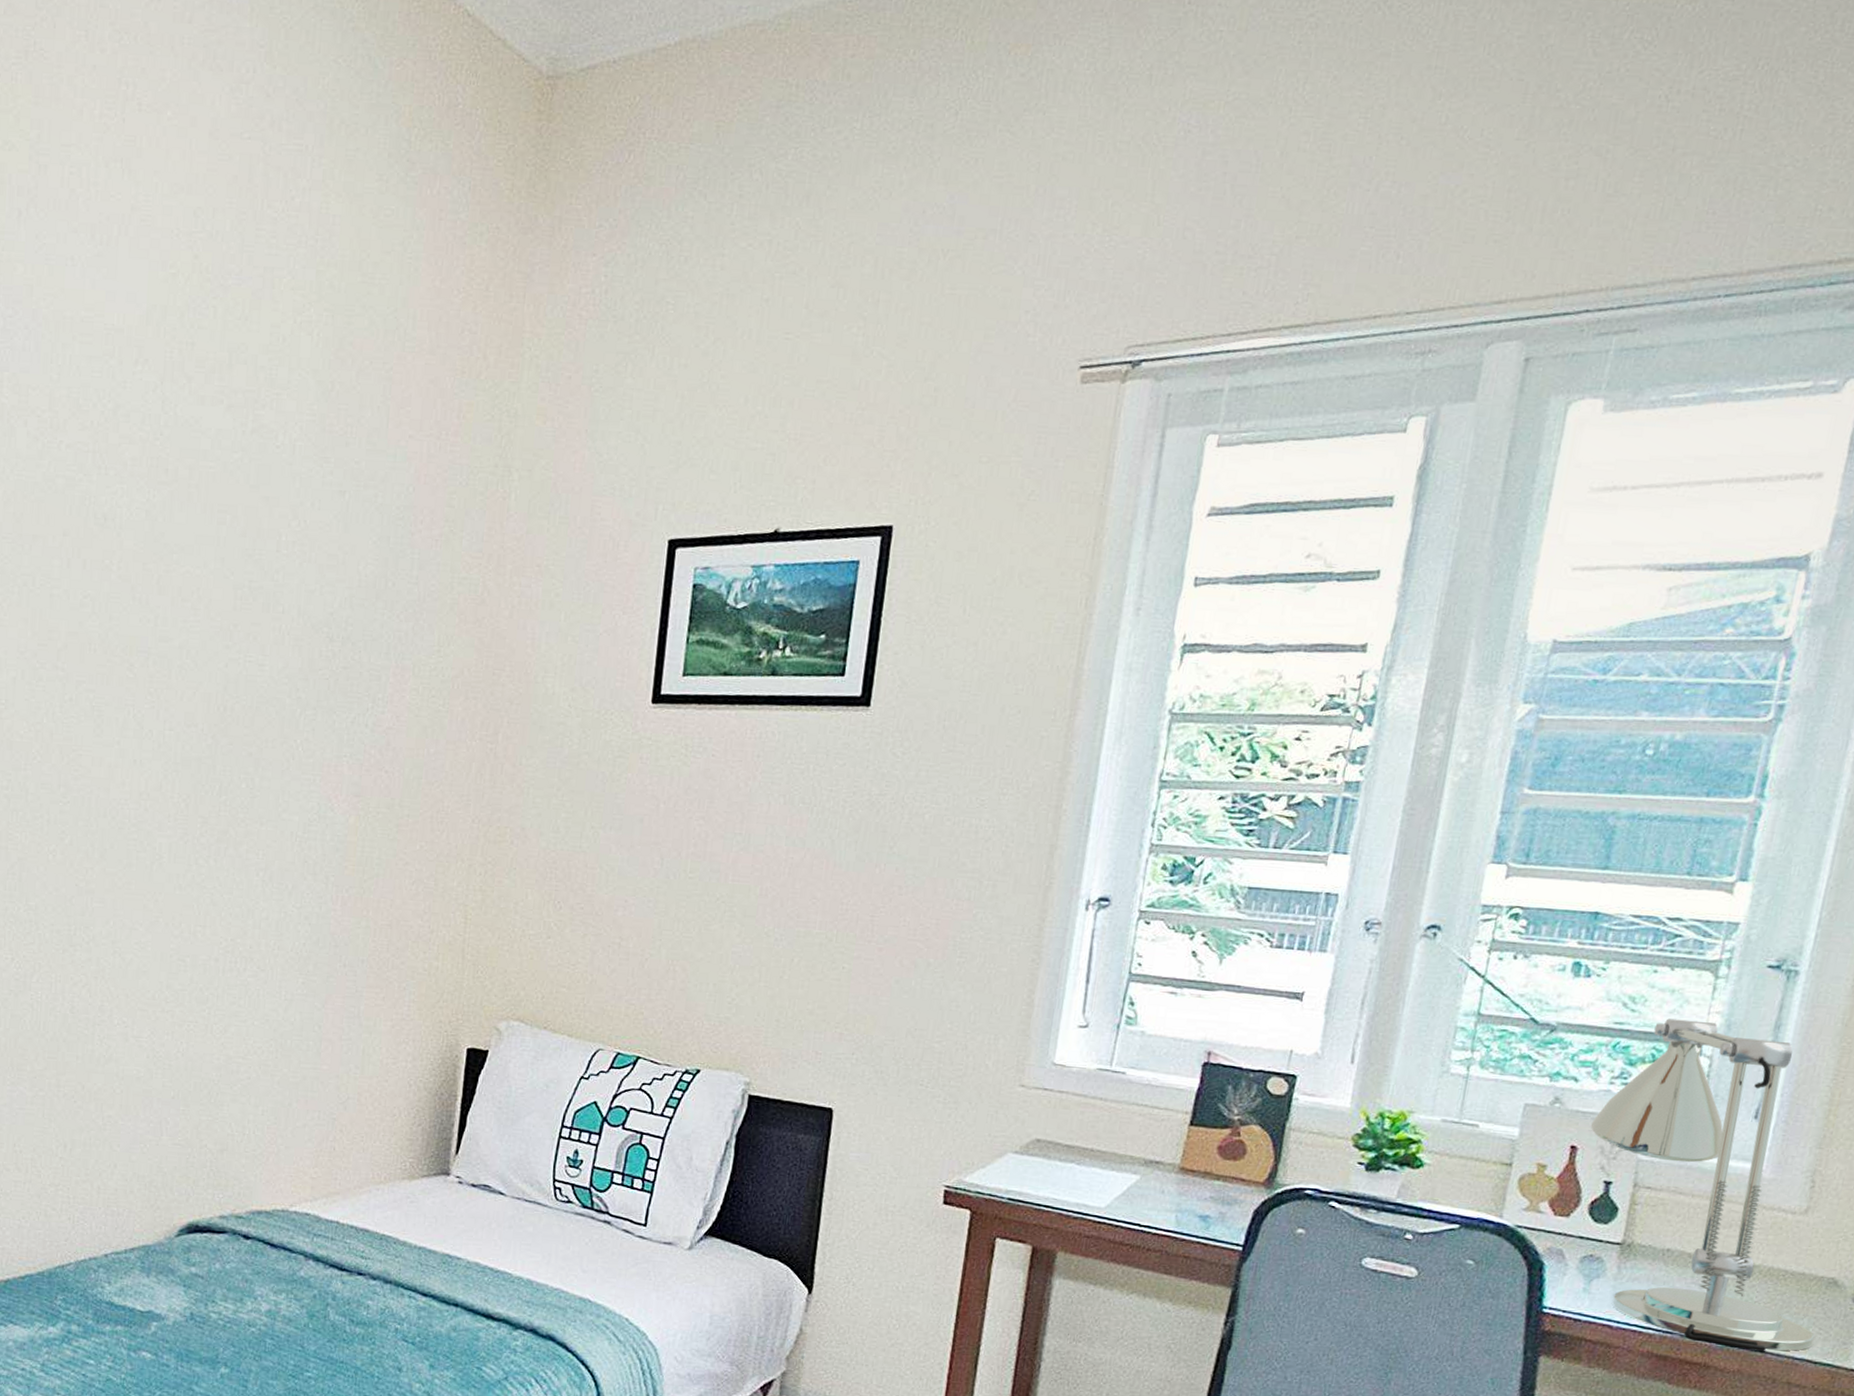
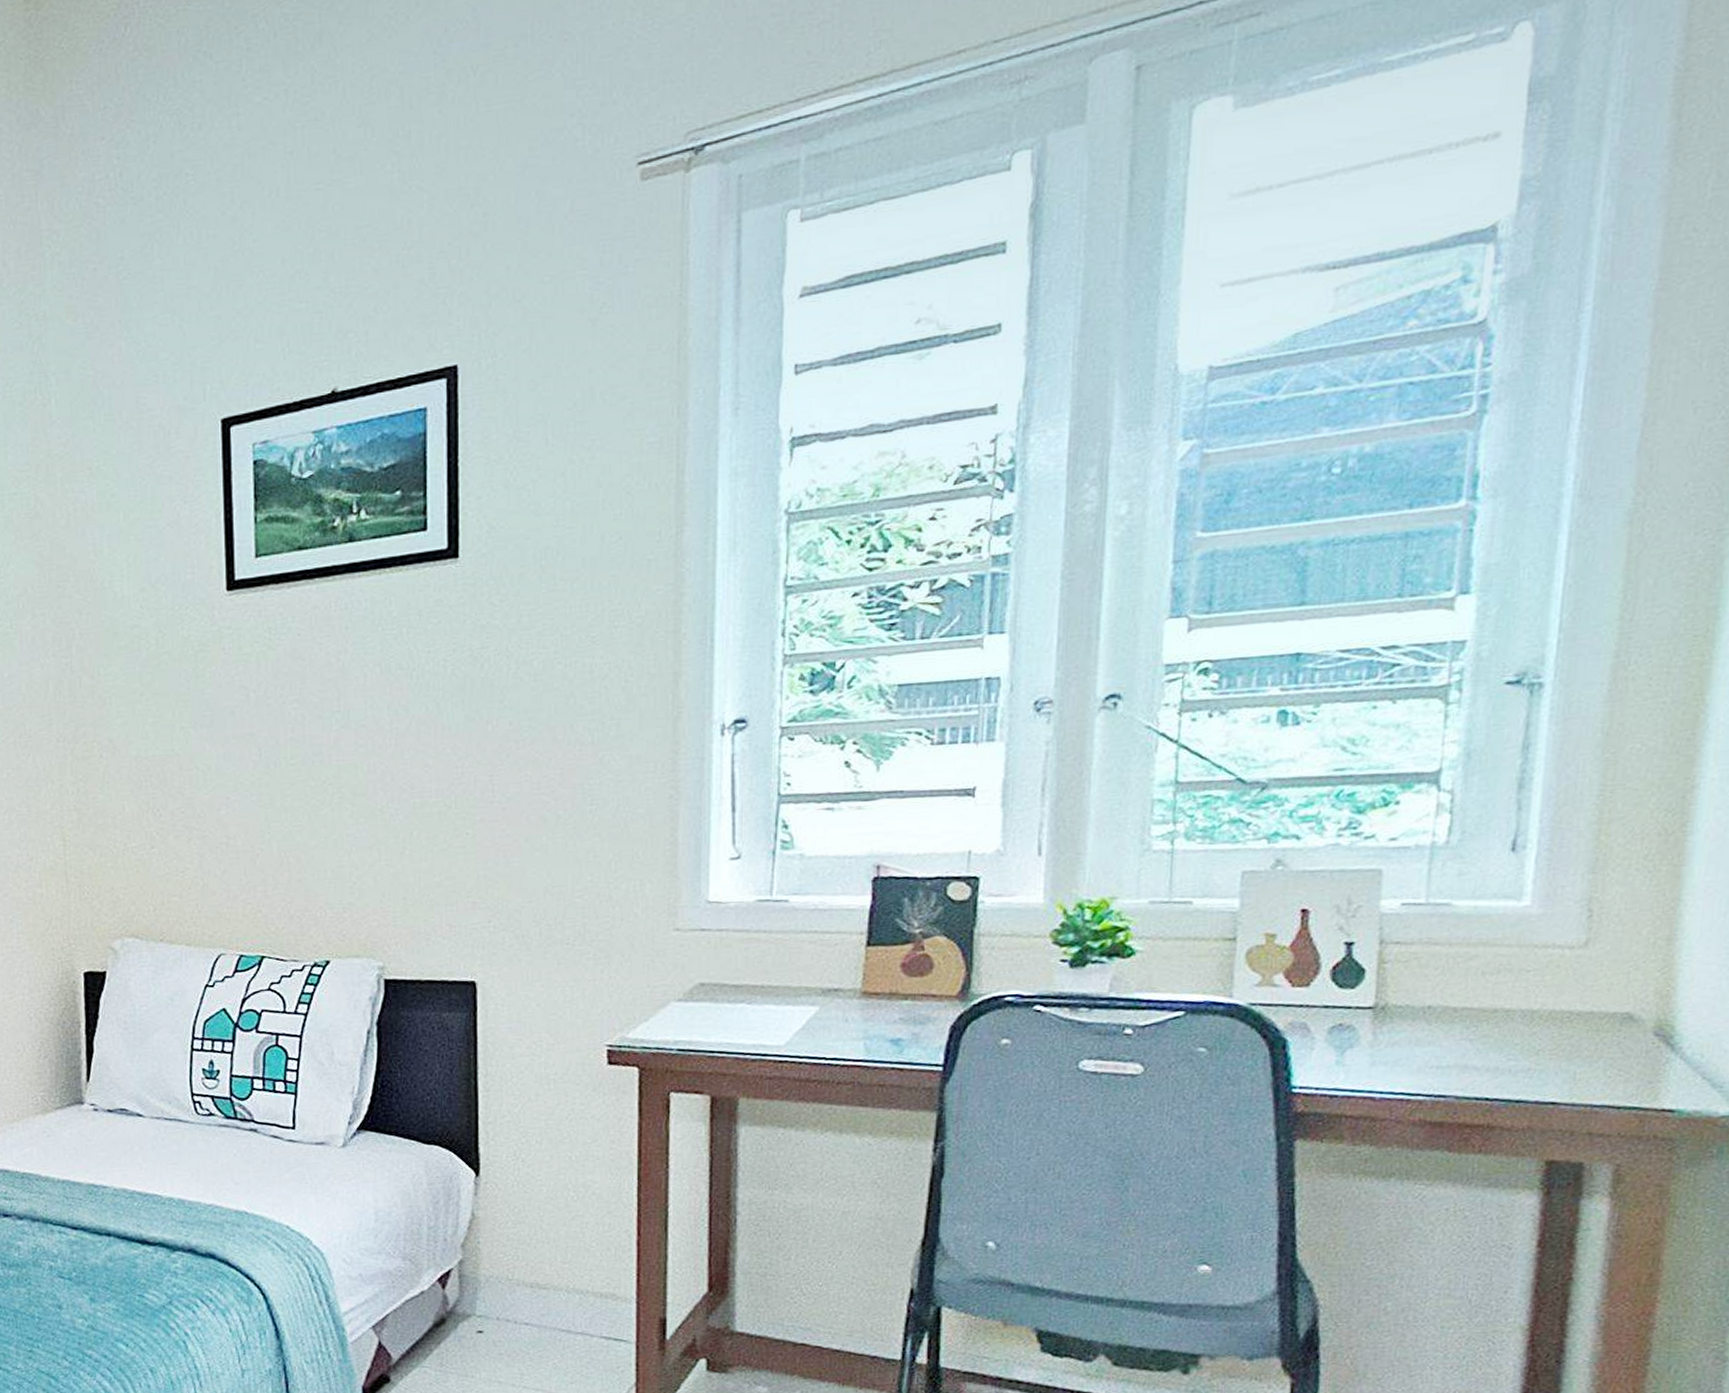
desk lamp: present [1590,1018,1815,1351] -> none [1321,753,1614,1103]

